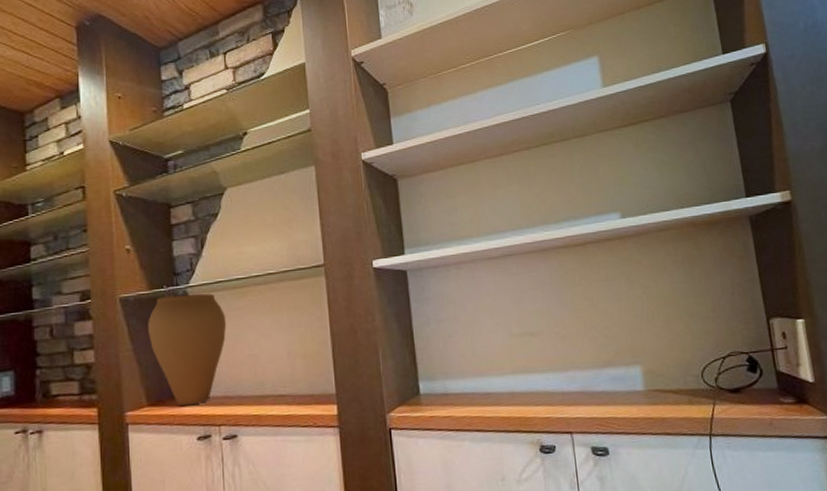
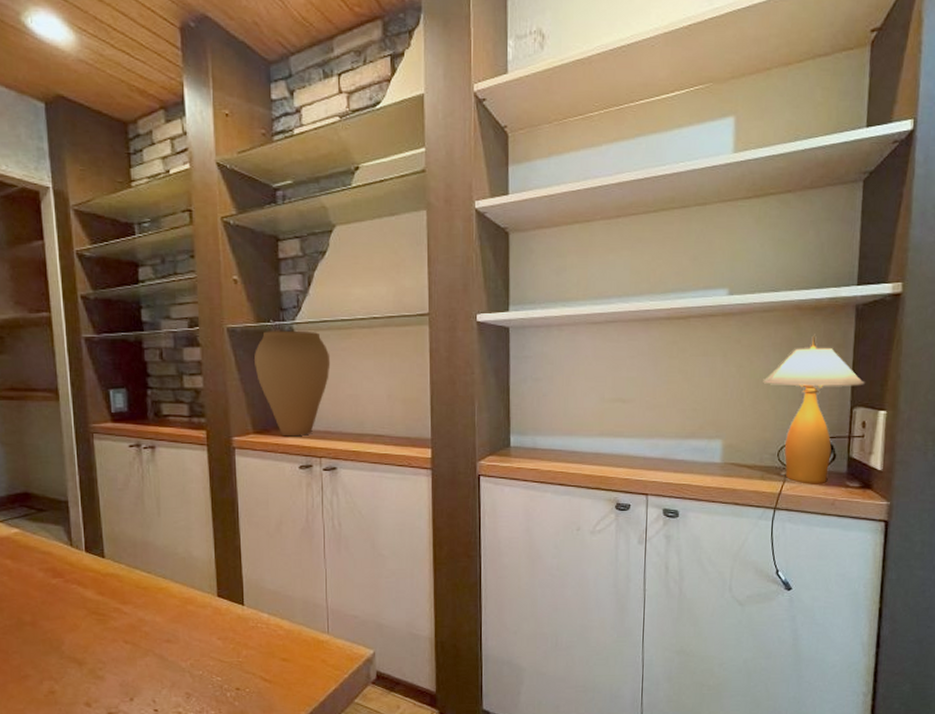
table lamp: none [671,249,776,405] -> present [763,335,865,484]

